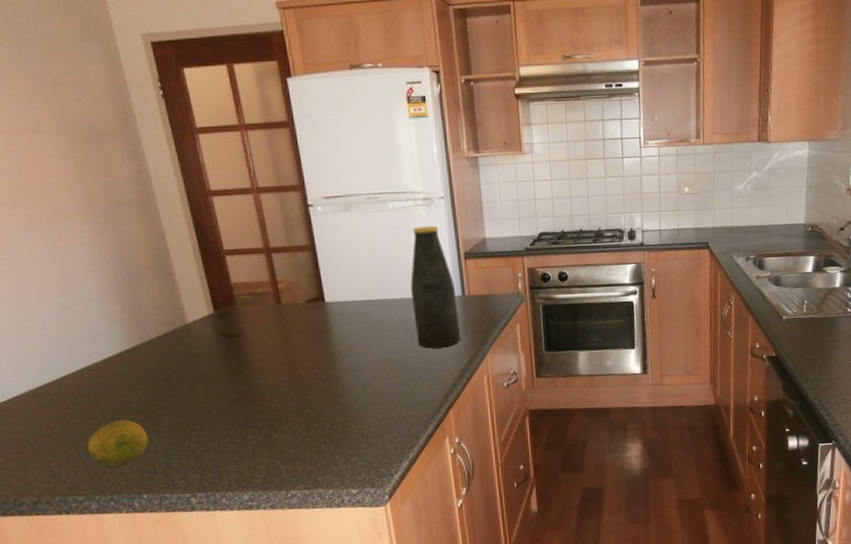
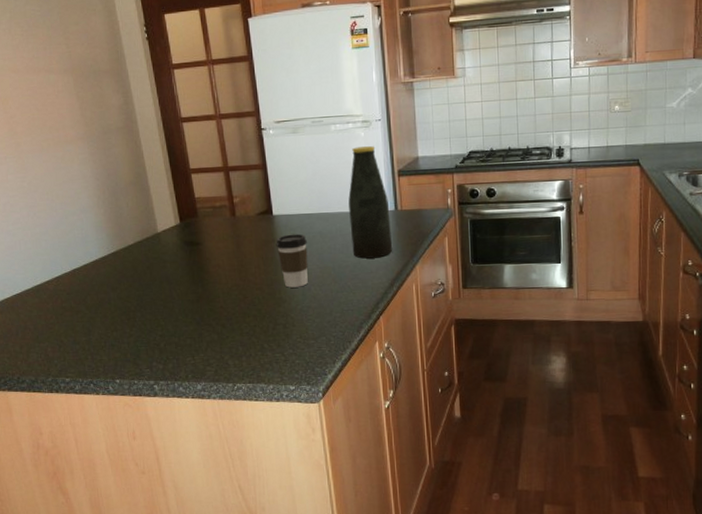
fruit: present [87,420,149,468] -> none [75,314,123,355]
coffee cup: none [329,322,368,382] -> present [276,234,308,288]

